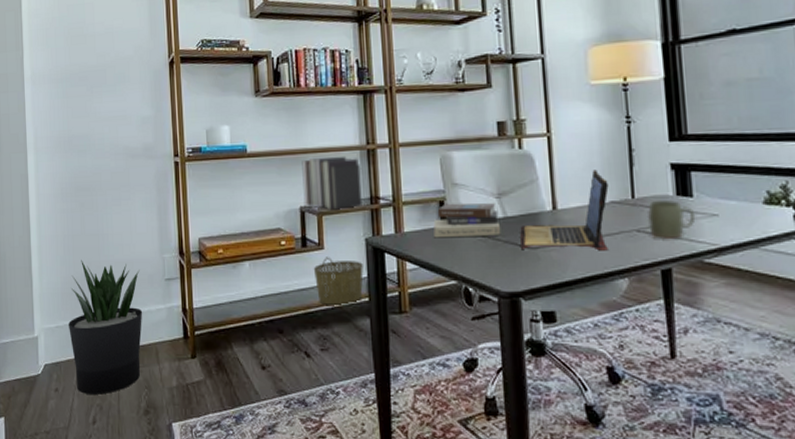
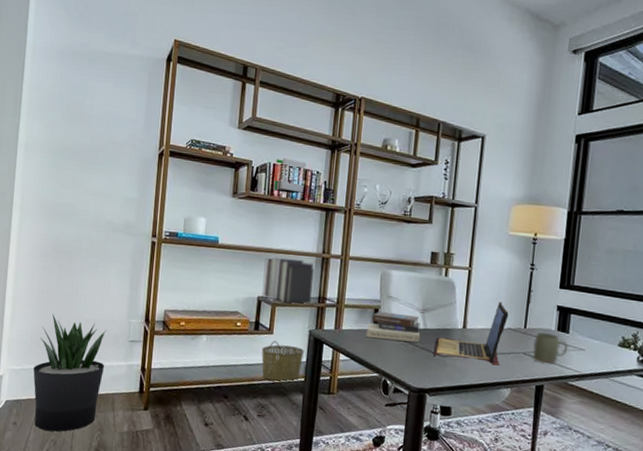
books: none [297,41,334,82] -> present [273,158,306,194]

